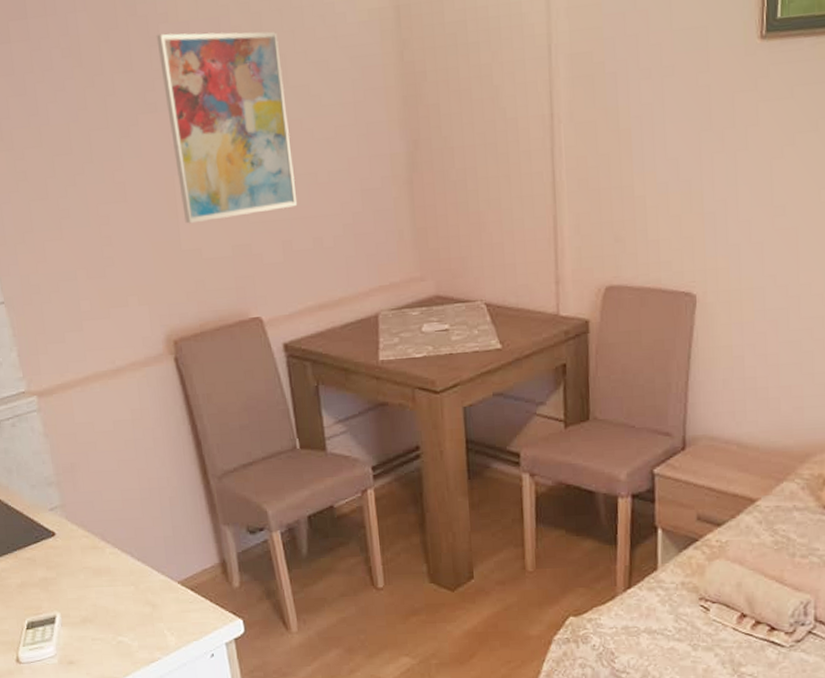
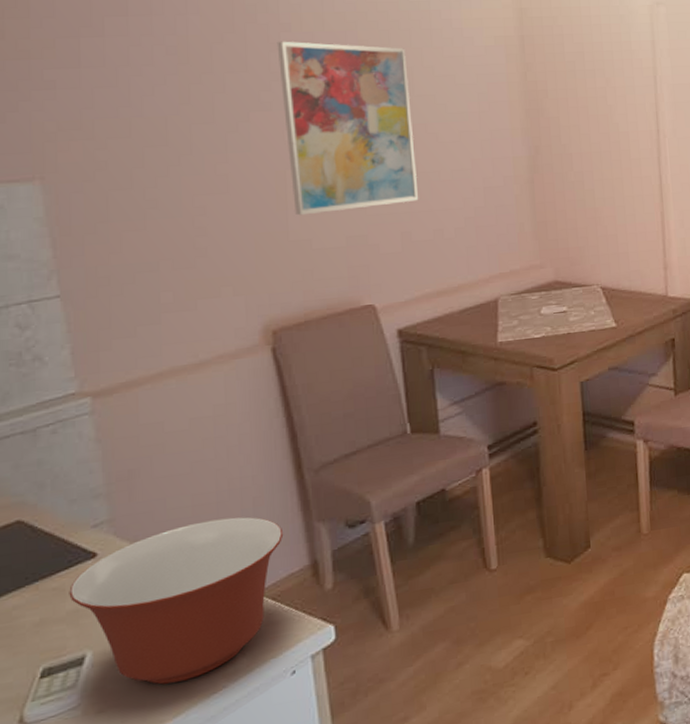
mixing bowl: none [38,513,197,649] -> present [69,516,284,685]

